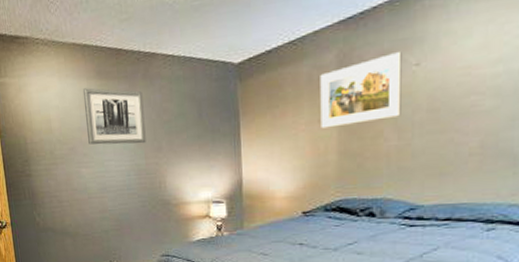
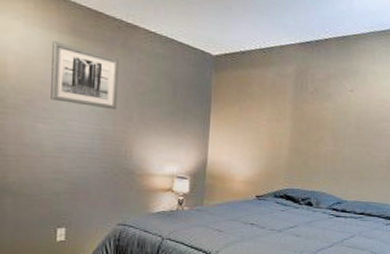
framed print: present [320,52,402,129] -> none [278,78,342,128]

